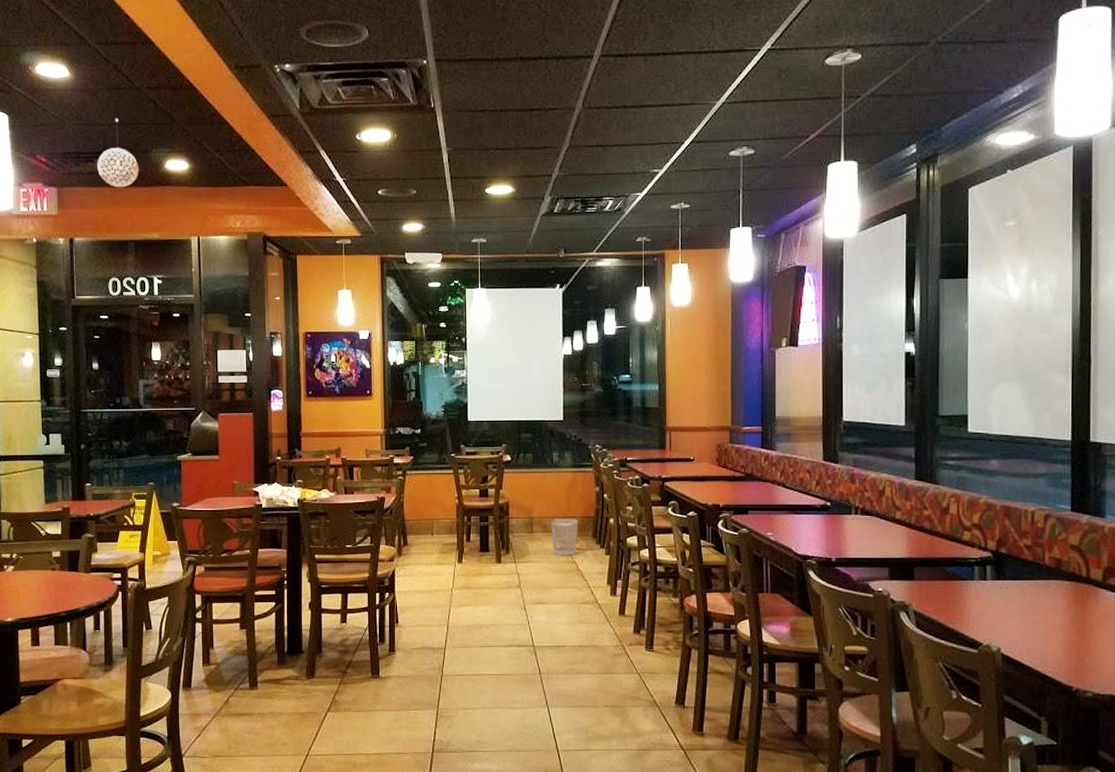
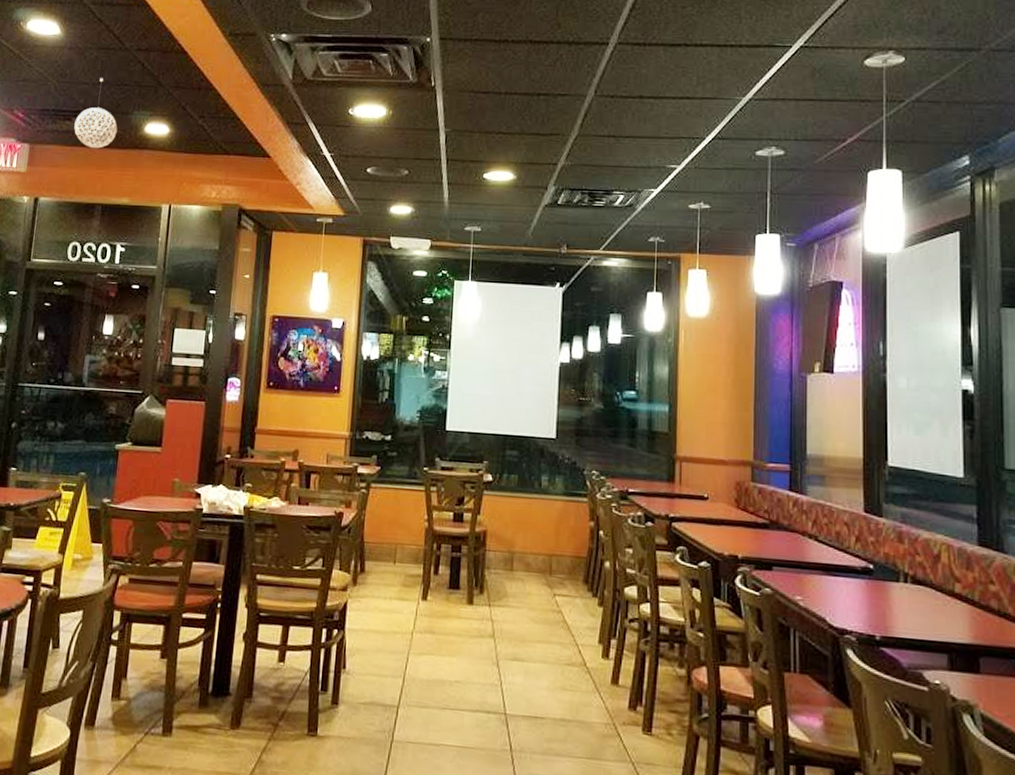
wastebasket: present [551,518,578,555] -> none [534,555,568,603]

